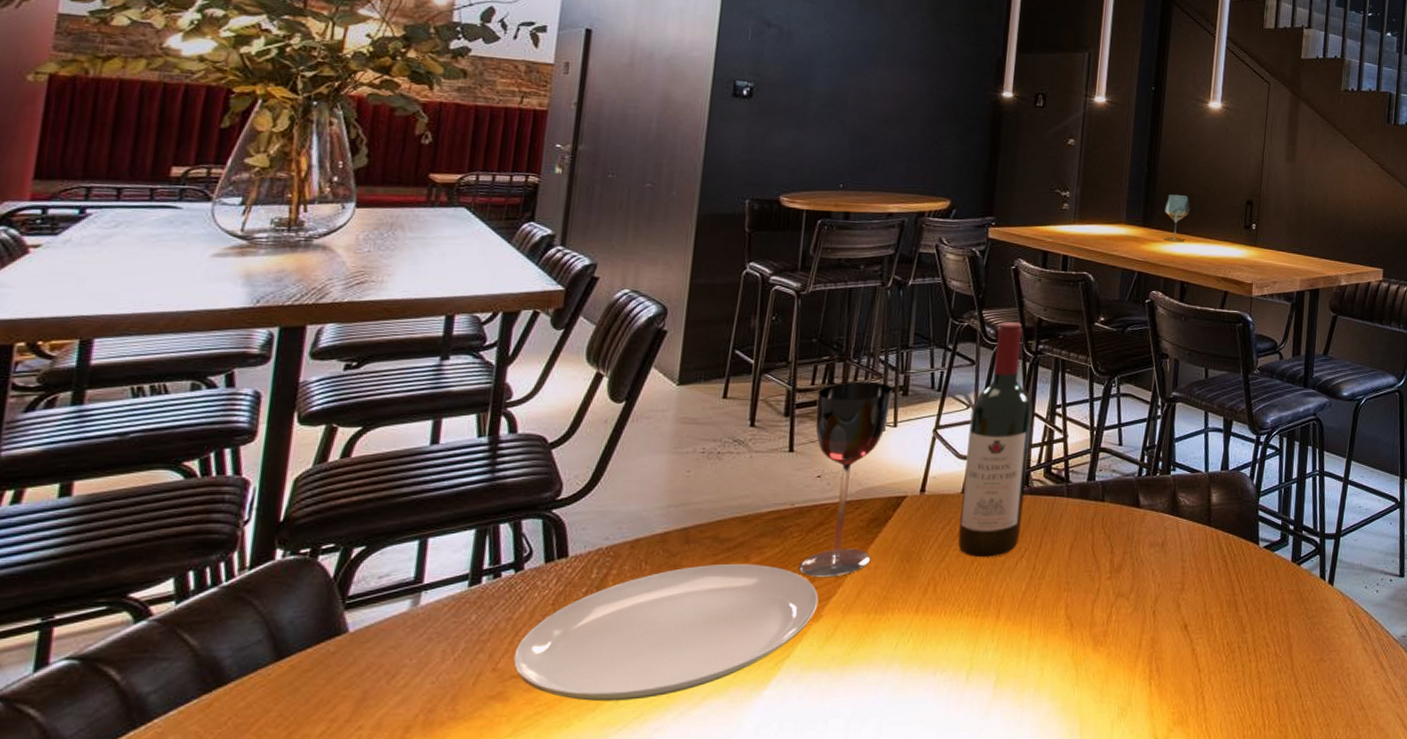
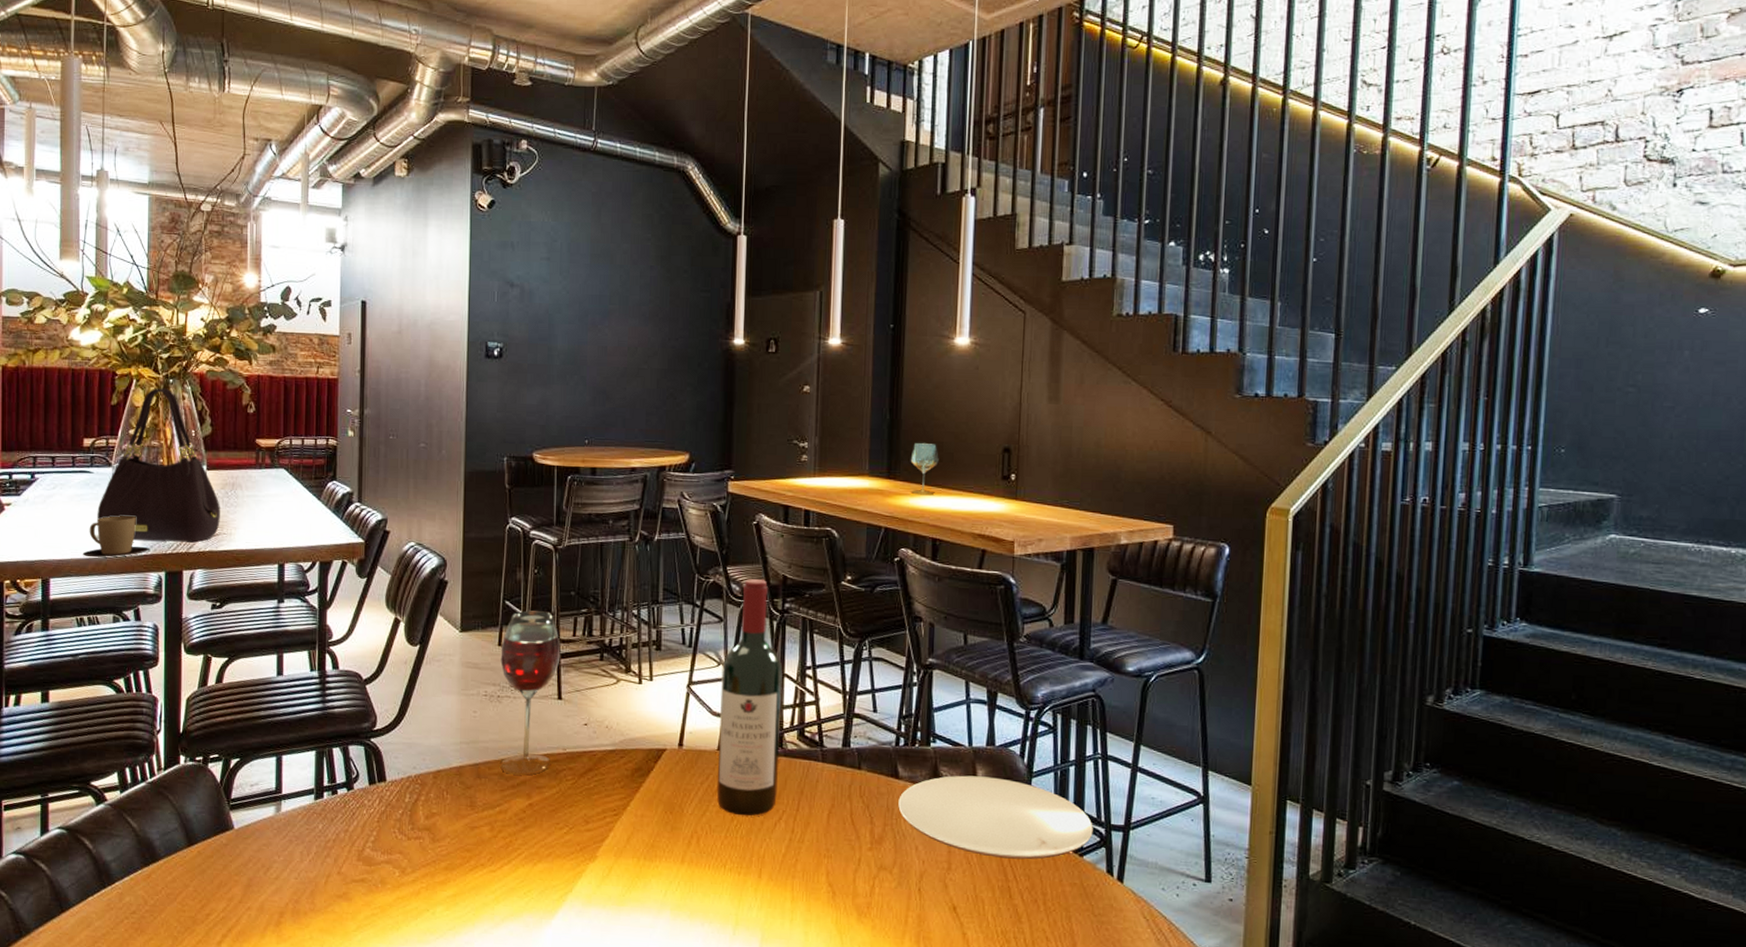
cup: none [151,260,259,312] -> present [82,516,149,558]
handbag: none [181,110,371,292] -> present [97,388,220,543]
plate: present [513,564,819,702] -> none [353,799,593,914]
wineglass: none [714,360,797,536] -> present [500,610,561,775]
wineglass: present [798,381,893,578] -> none [573,634,646,821]
plate: none [1138,499,1310,574] -> present [898,775,1093,860]

